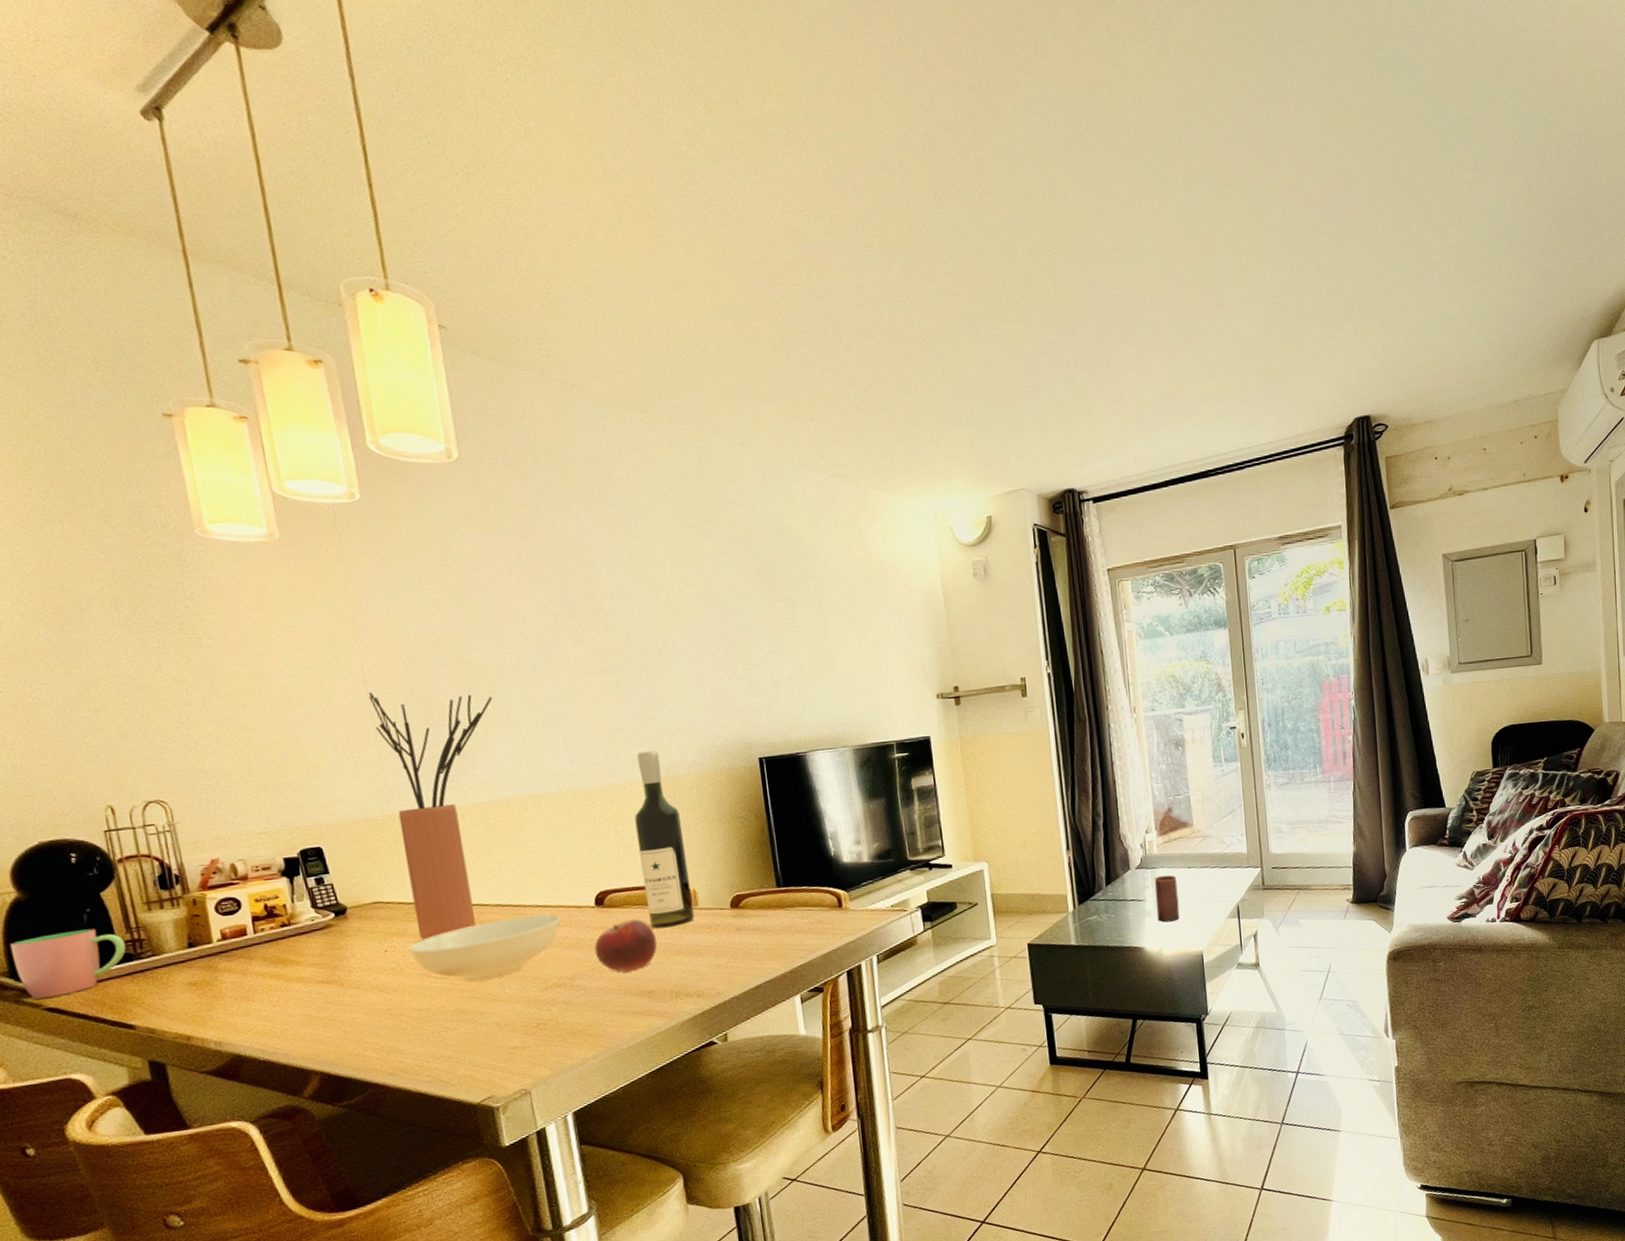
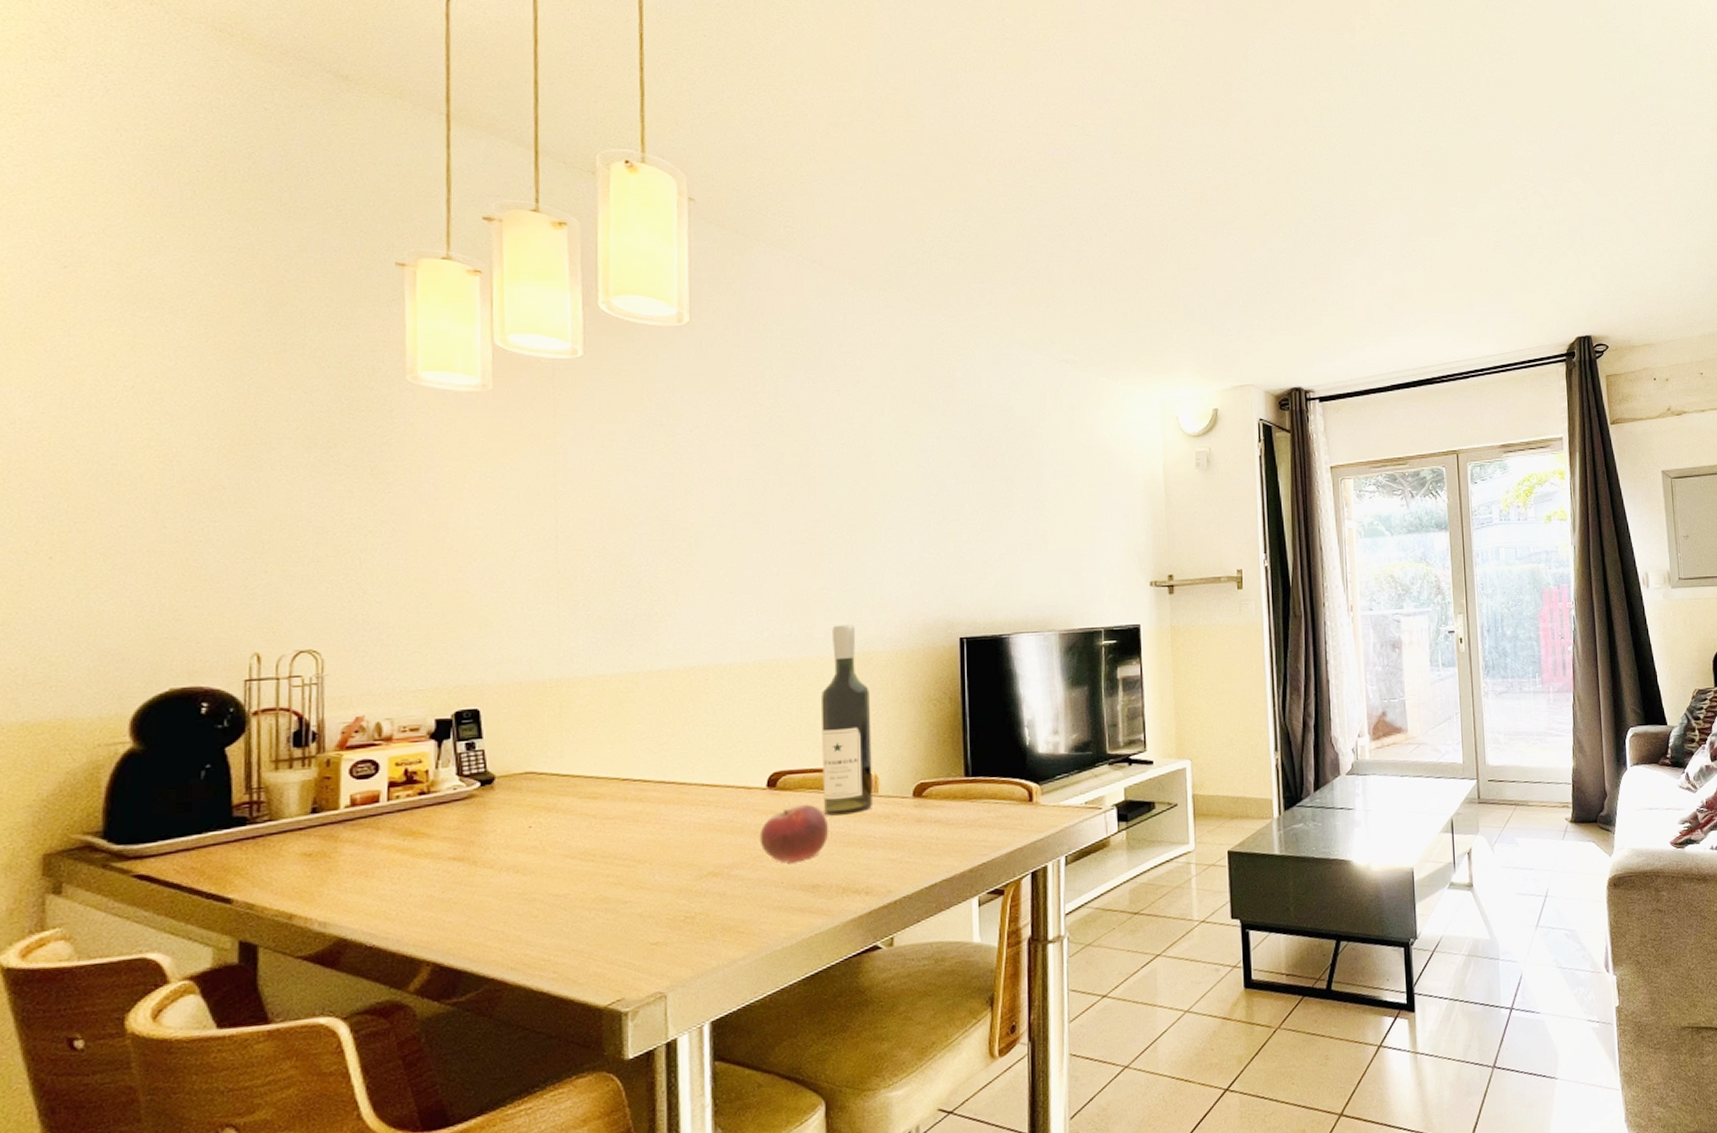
cup: present [9,928,126,1000] -> none [110,787,241,865]
vase: present [368,692,493,940] -> none [557,548,688,817]
bowl: present [408,914,561,982] -> none [555,794,728,866]
candle: present [1155,875,1180,922] -> none [1365,783,1391,834]

